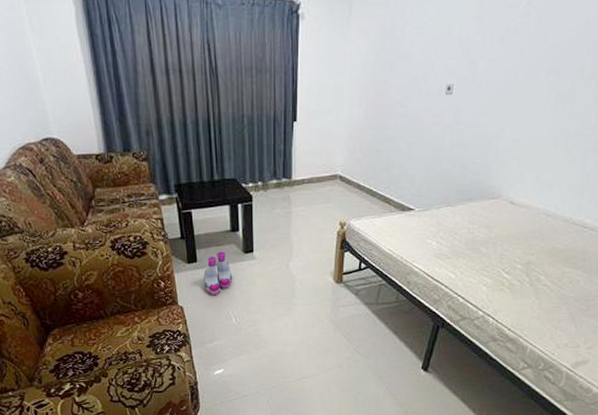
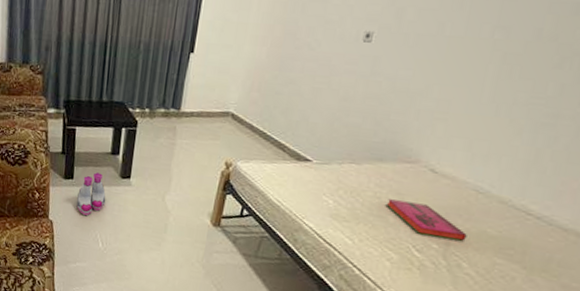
hardback book: none [478,233,542,259] -> present [385,199,467,241]

